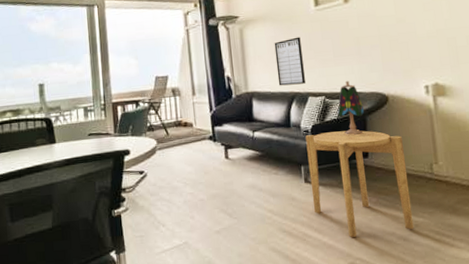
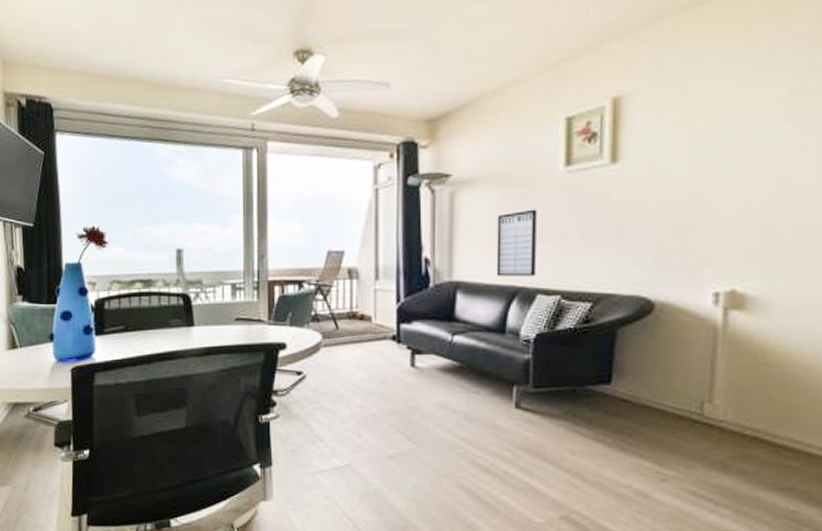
side table: present [305,129,414,237] -> none [522,345,665,484]
table lamp: present [337,81,365,135] -> none [575,277,616,352]

